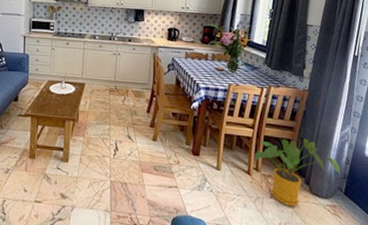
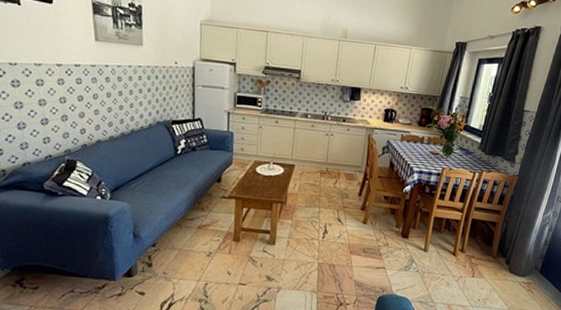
house plant: present [255,138,340,207] -> none [461,222,539,285]

